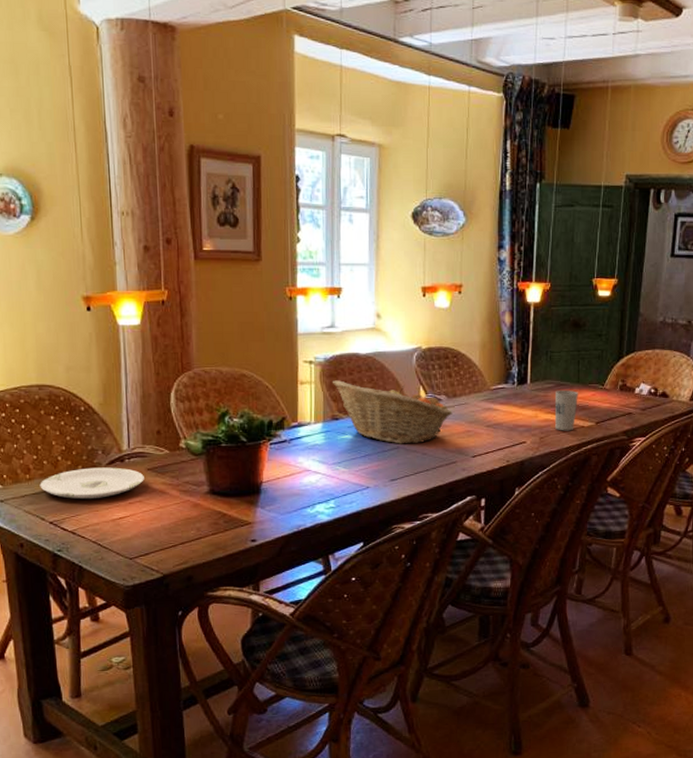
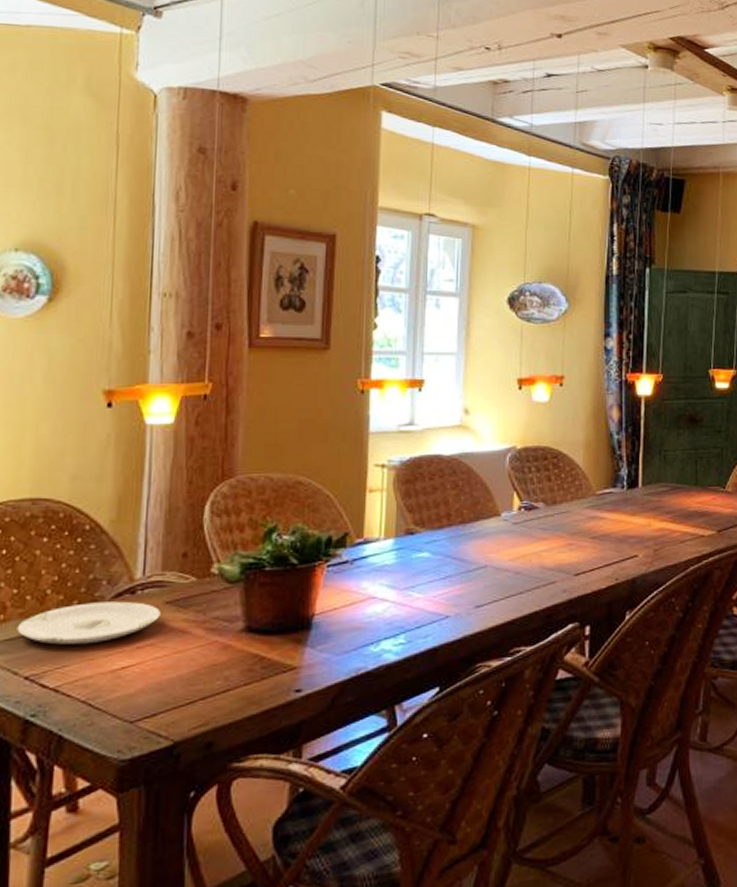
fruit basket: present [332,380,453,444] -> none [407,487,552,562]
cup: present [554,389,578,431] -> none [670,493,697,542]

